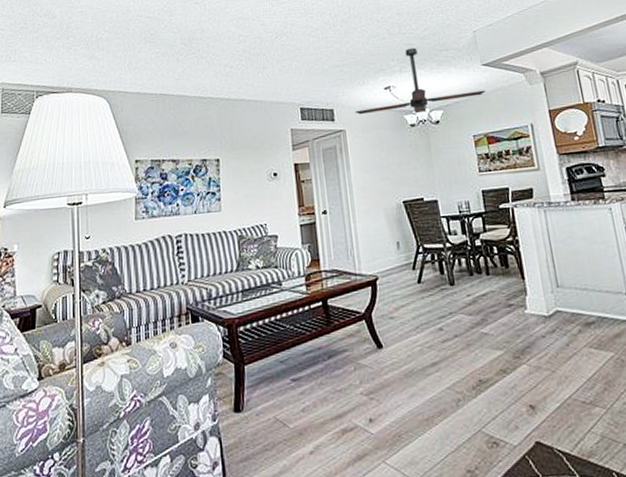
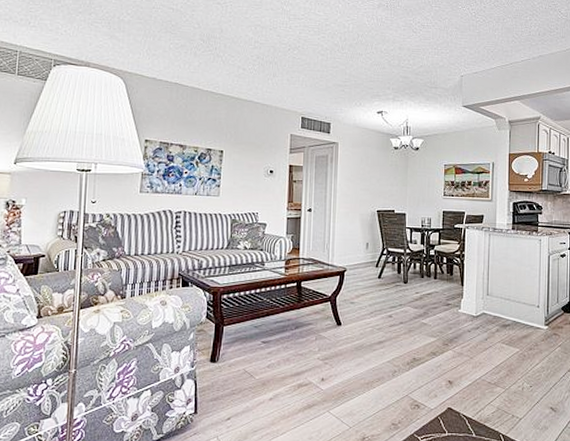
ceiling fan: present [355,47,486,115] -> none [349,80,462,139]

